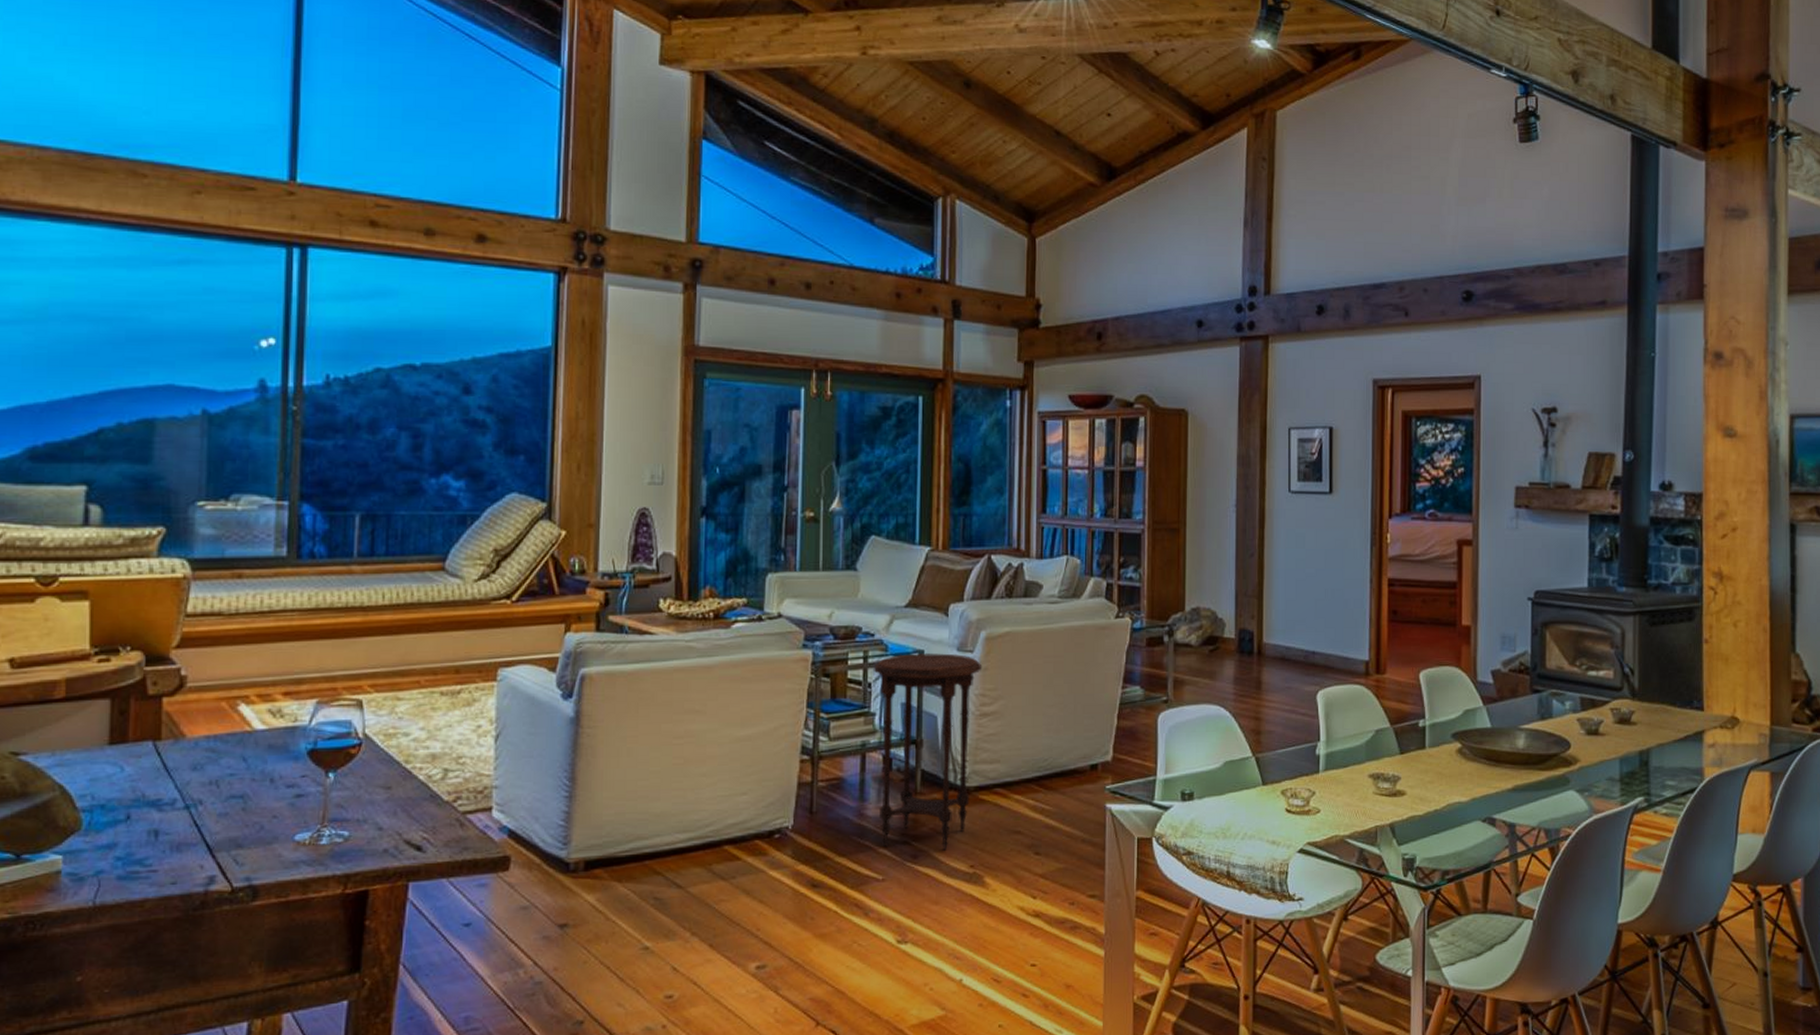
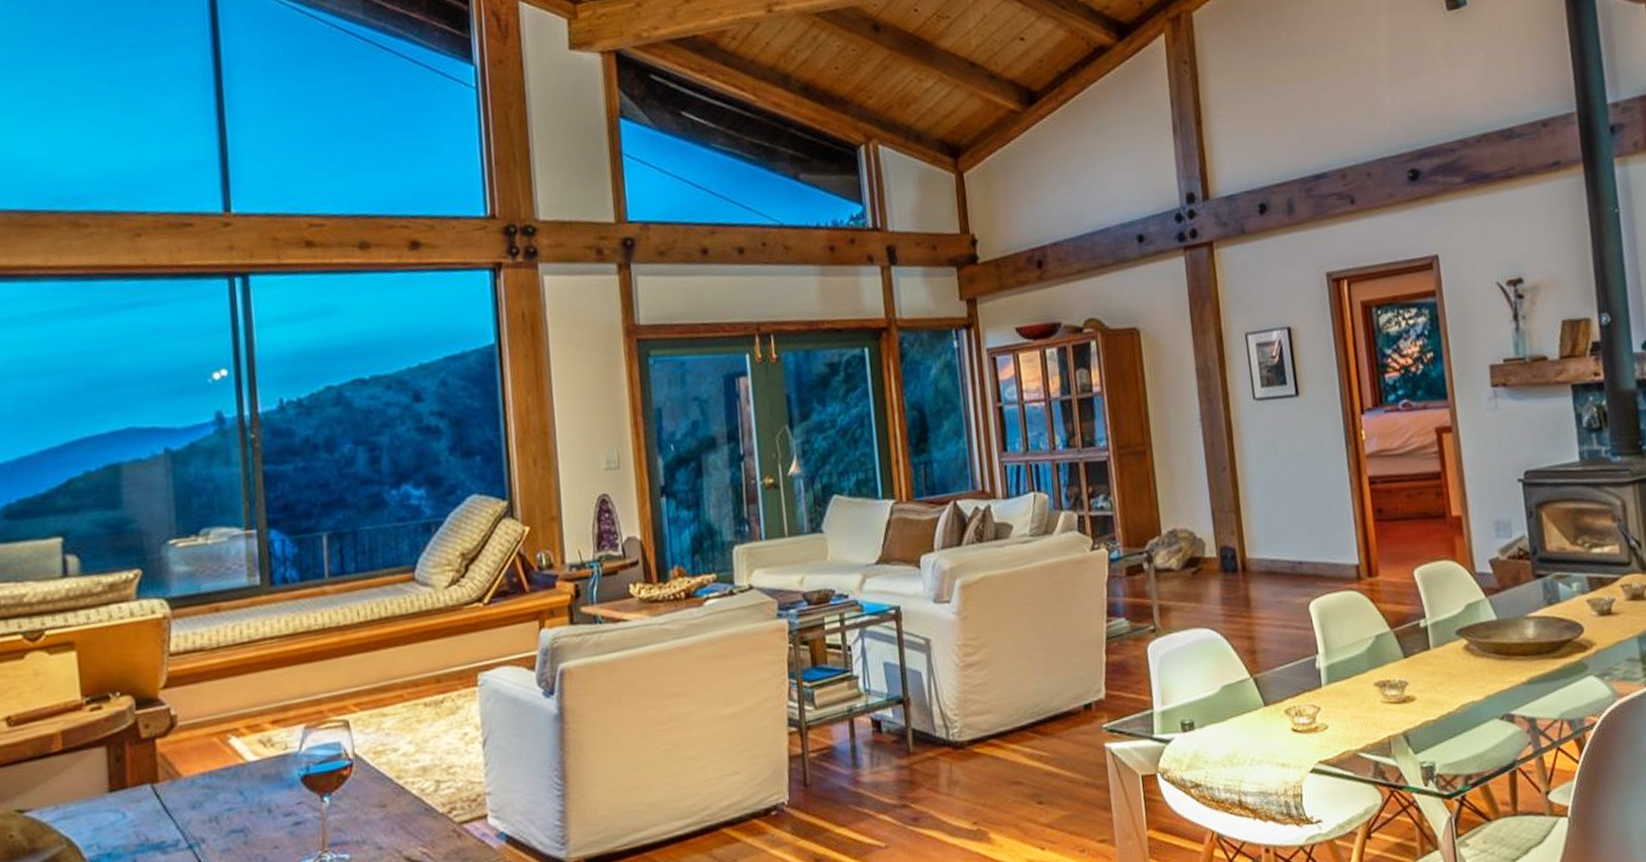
side table: present [873,653,983,851] -> none [850,606,965,812]

